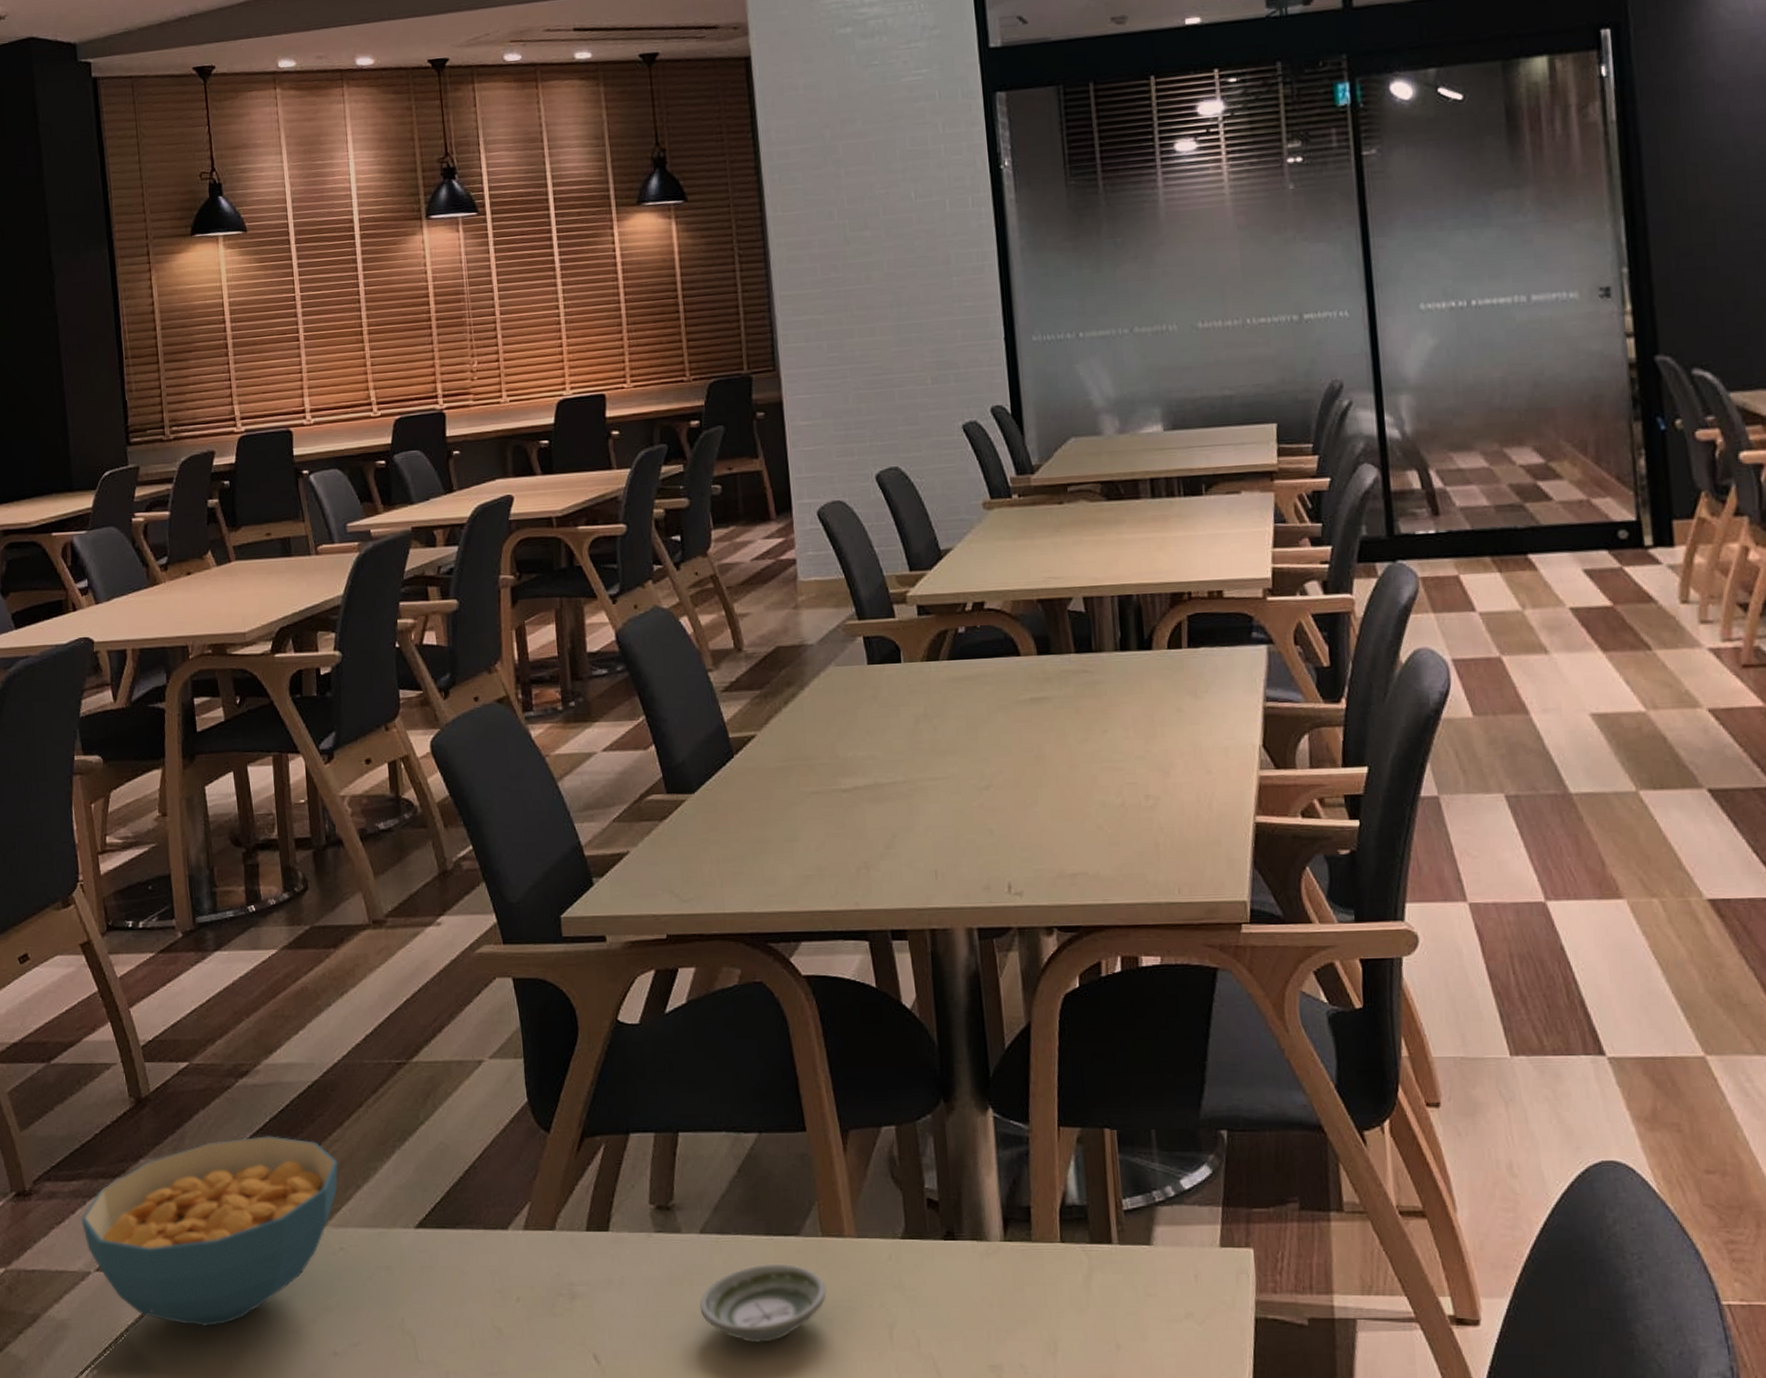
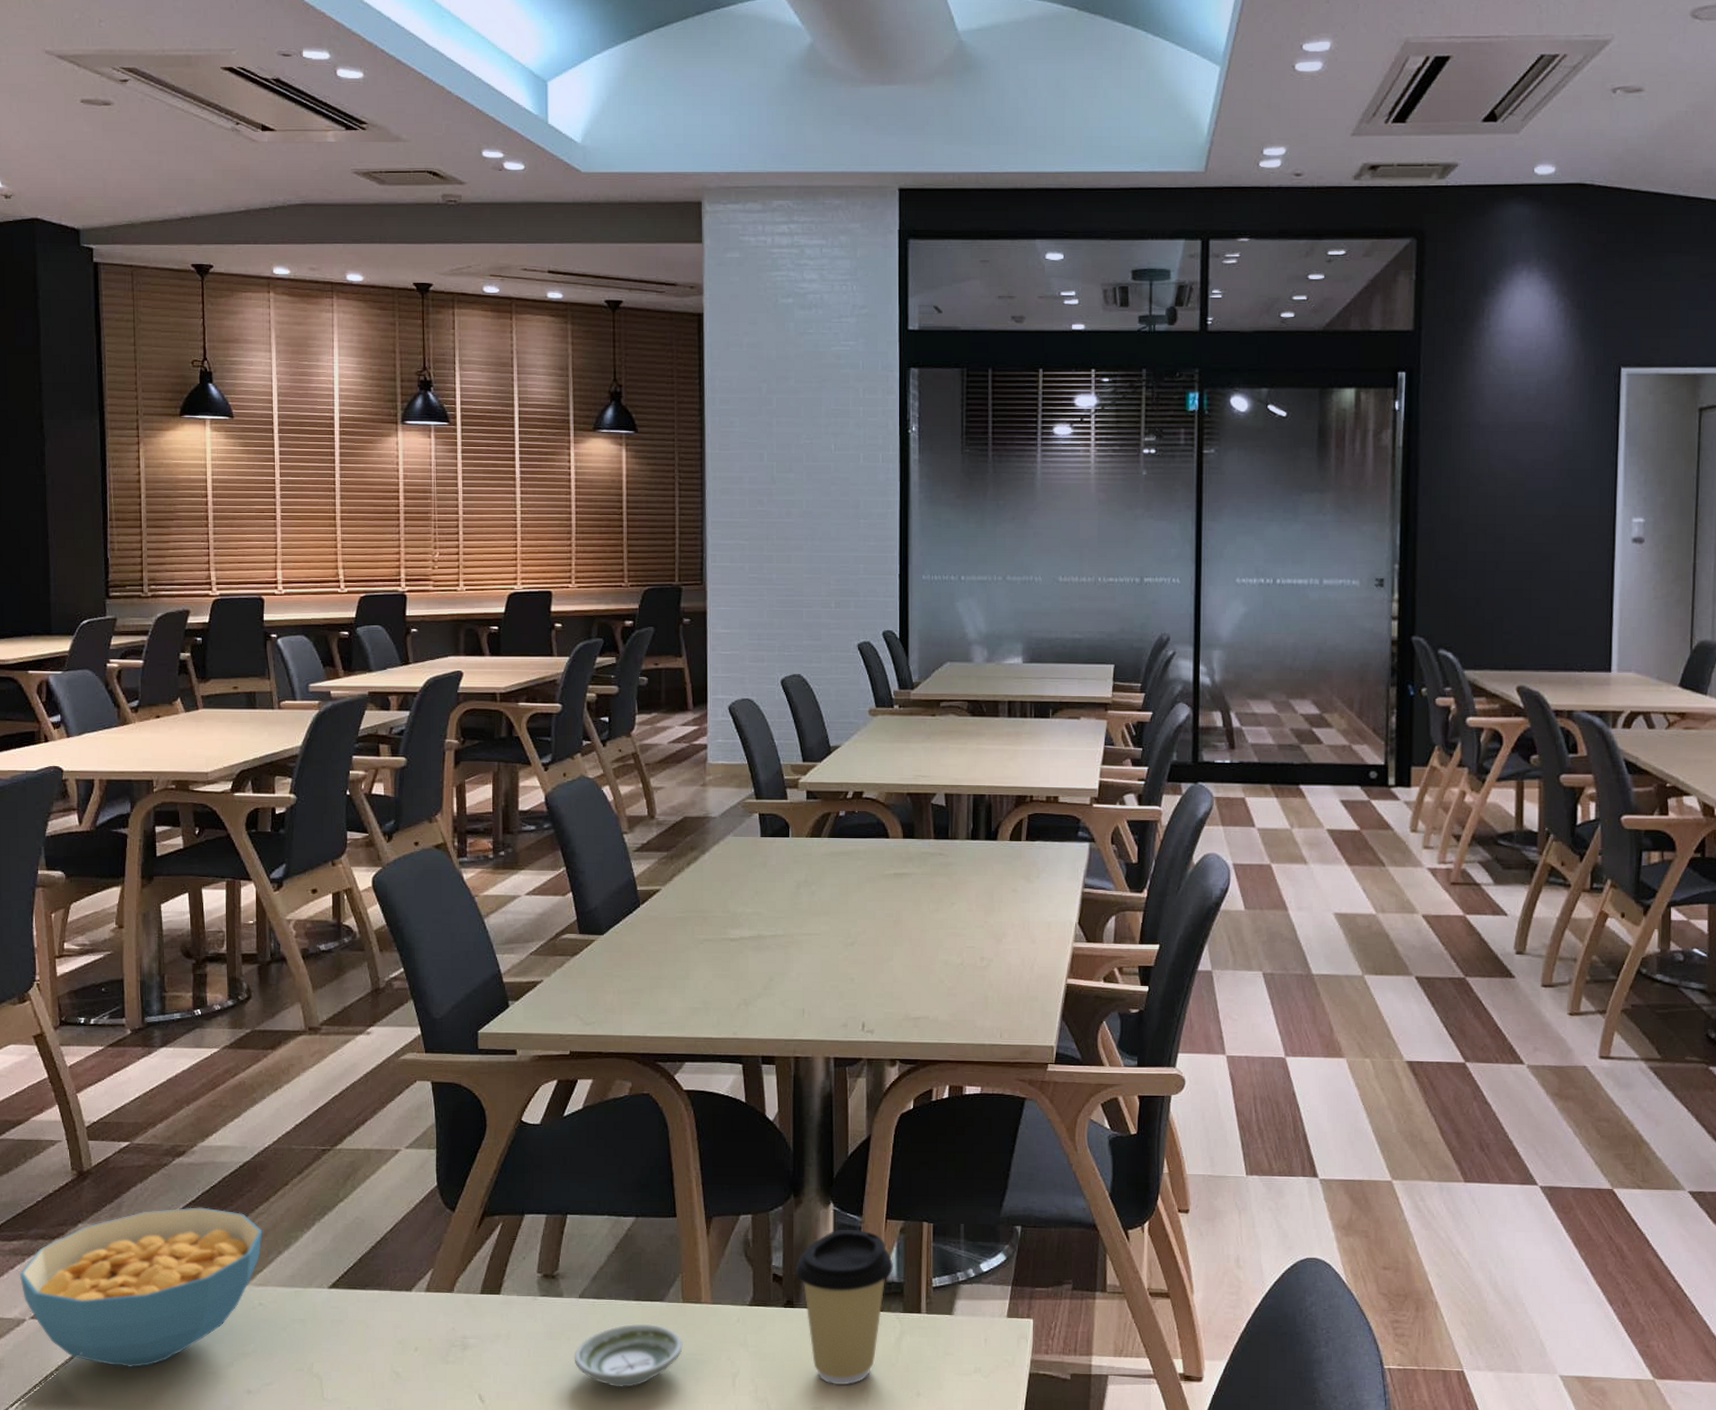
coffee cup: none [952,1140,1073,1337] -> present [794,1229,894,1385]

